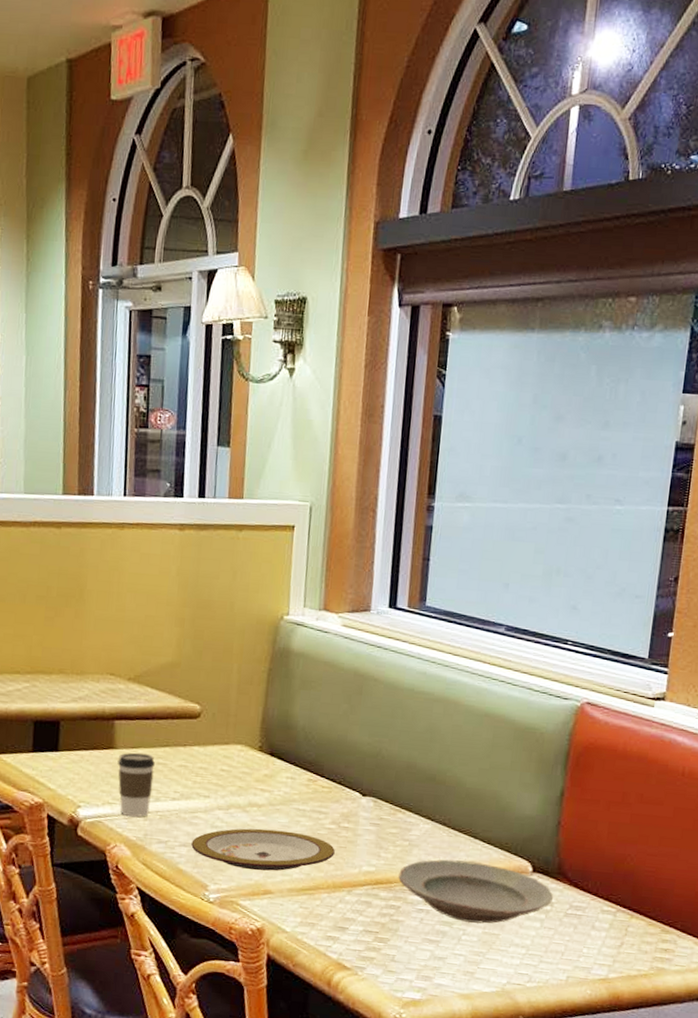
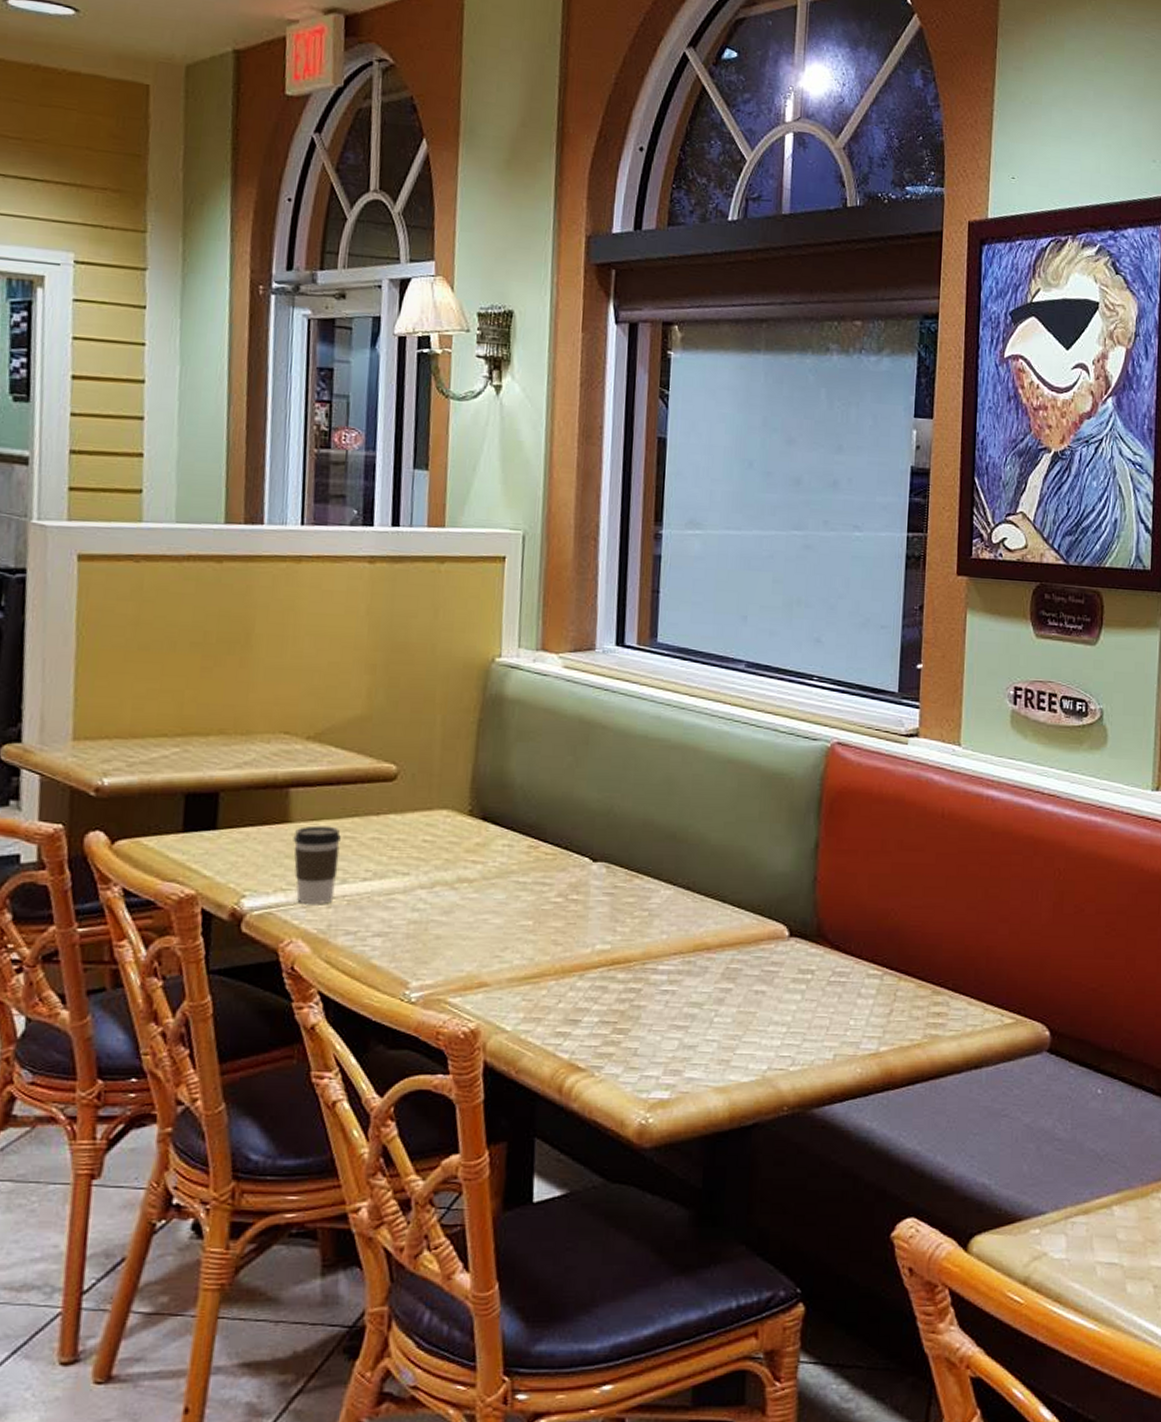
plate: present [191,828,335,871] -> none [387,908,563,959]
plate: present [398,859,554,924] -> none [638,929,814,1001]

